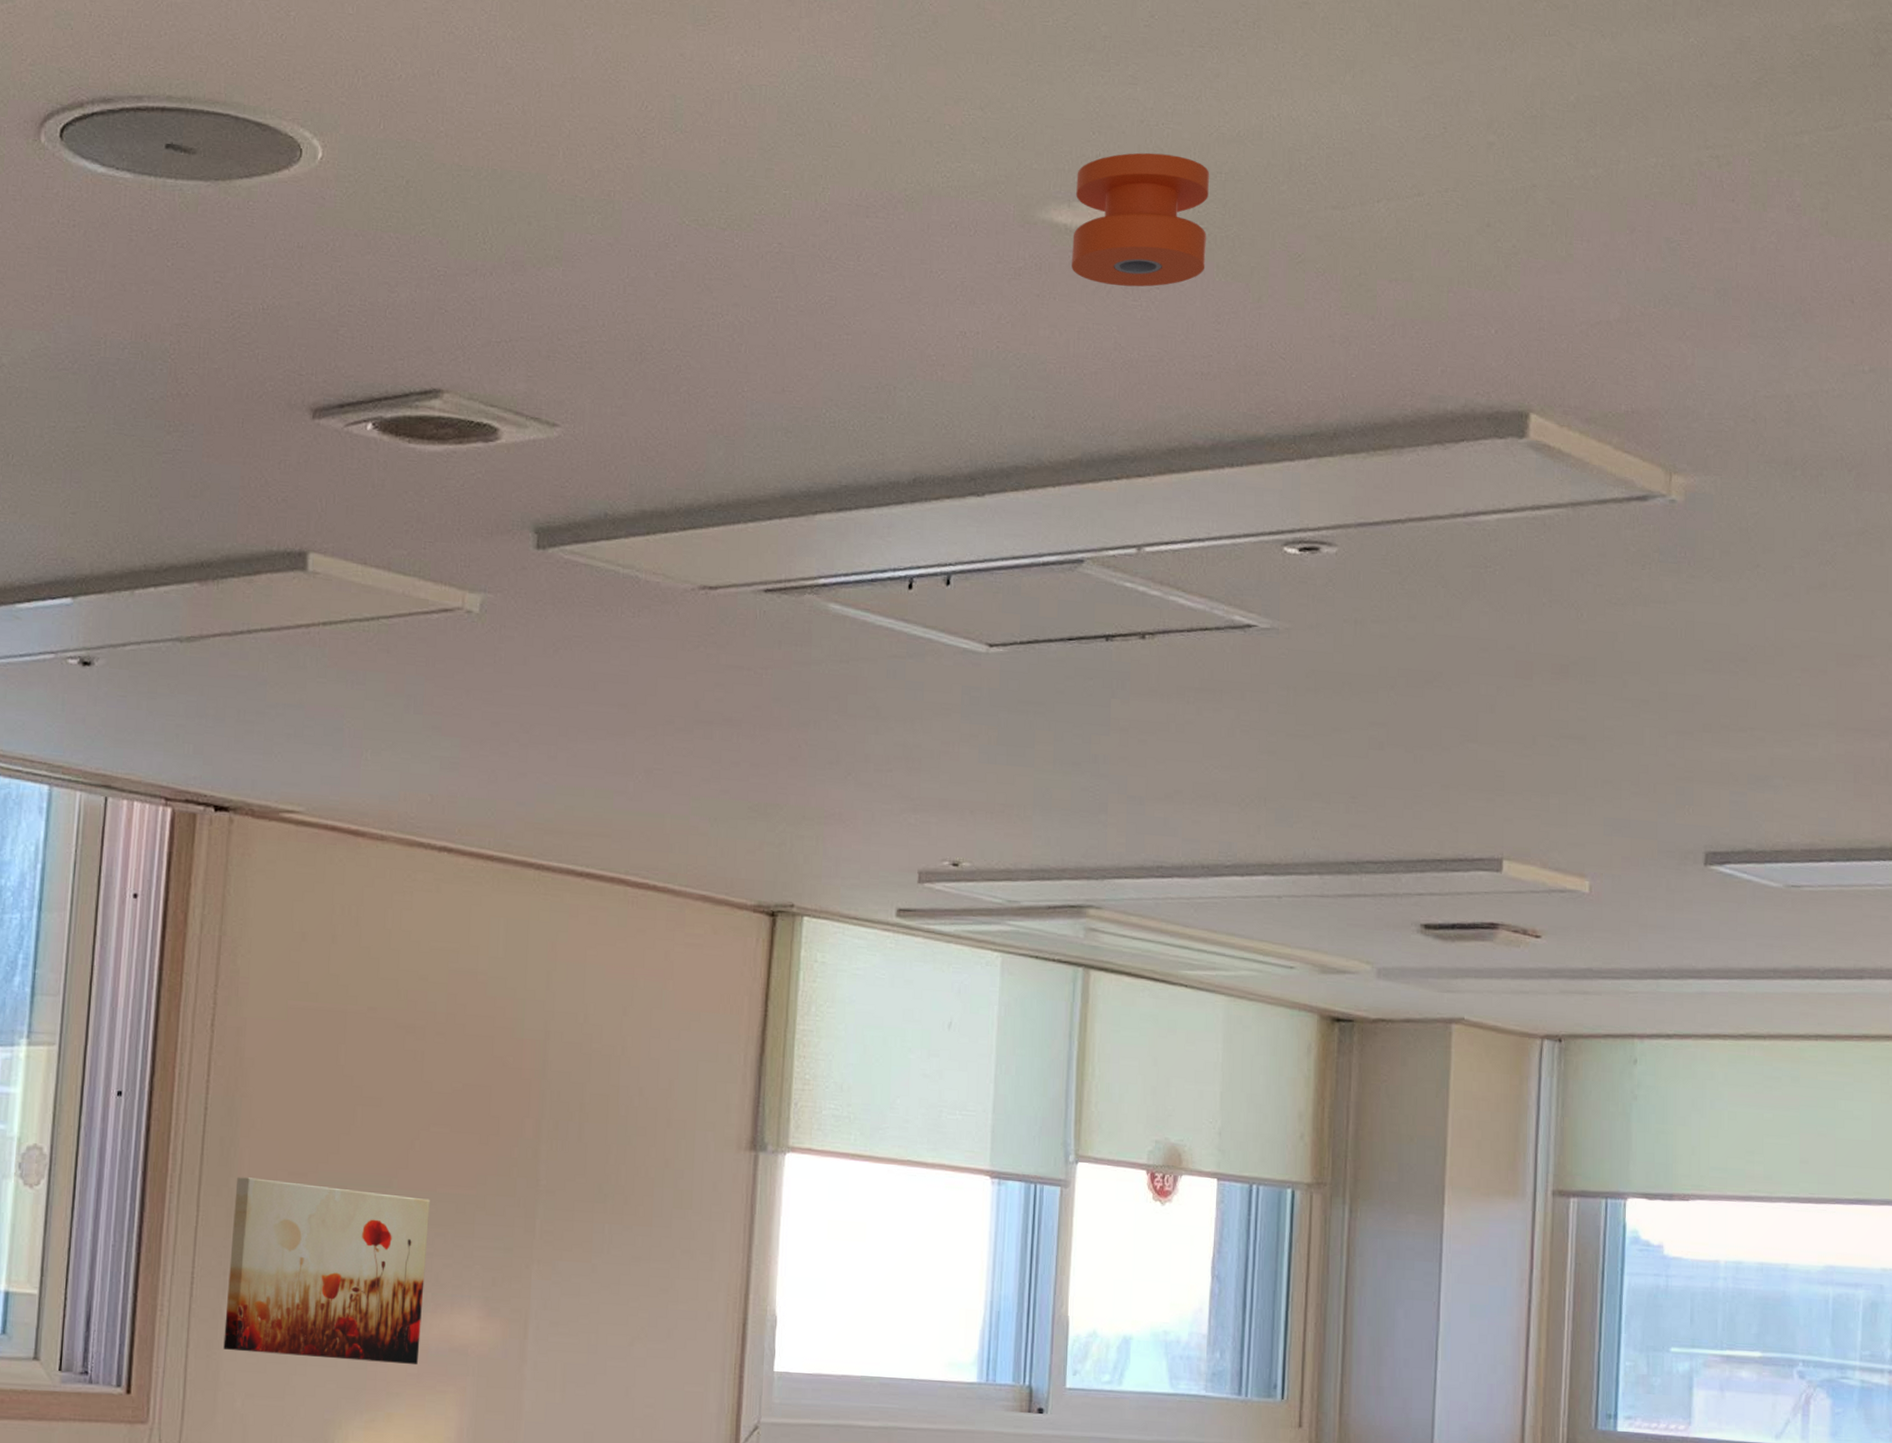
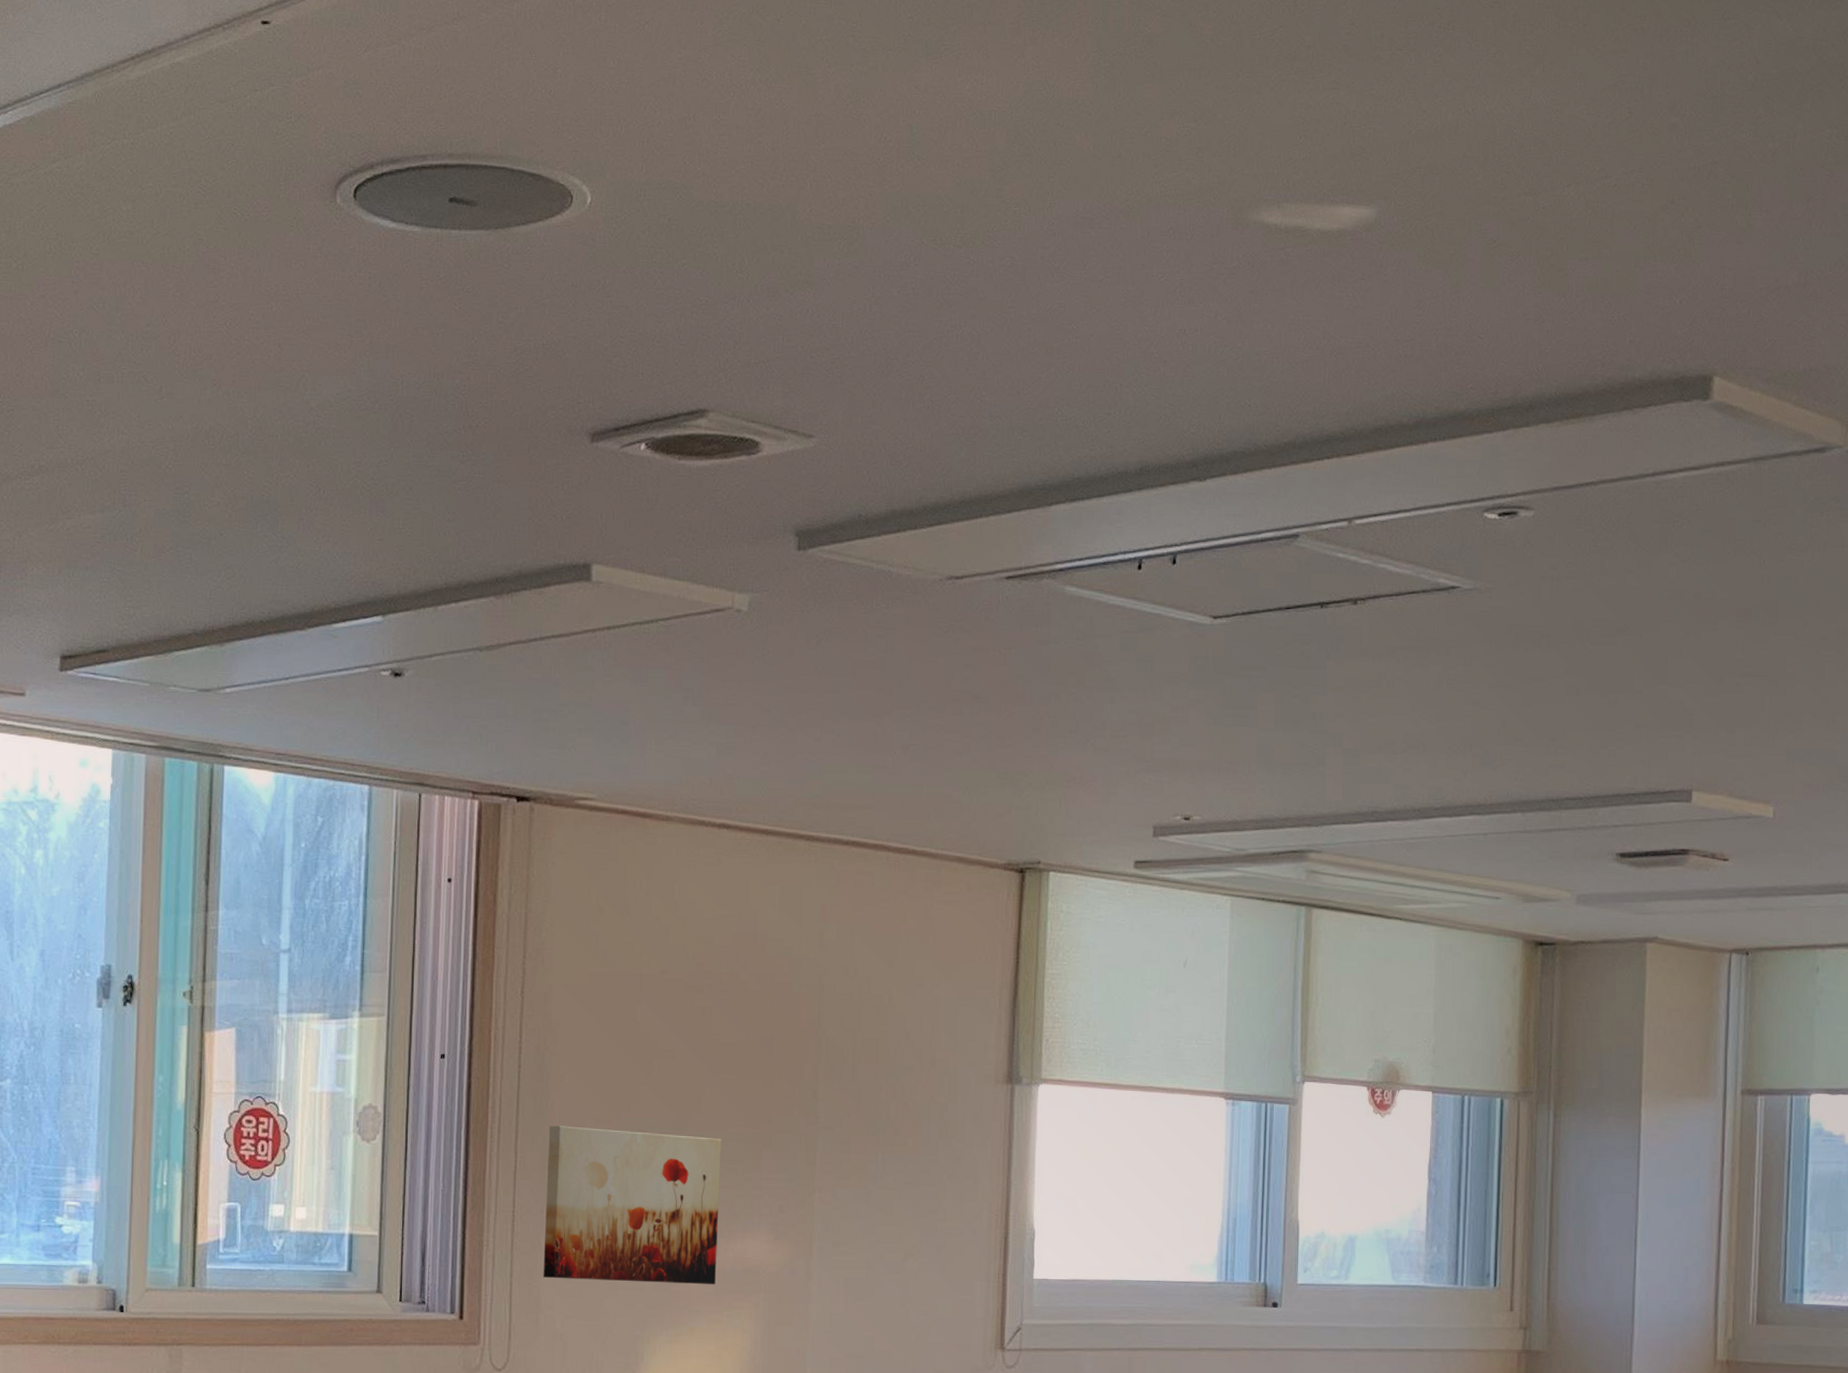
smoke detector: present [1072,152,1210,287] -> none [1282,152,1410,279]

